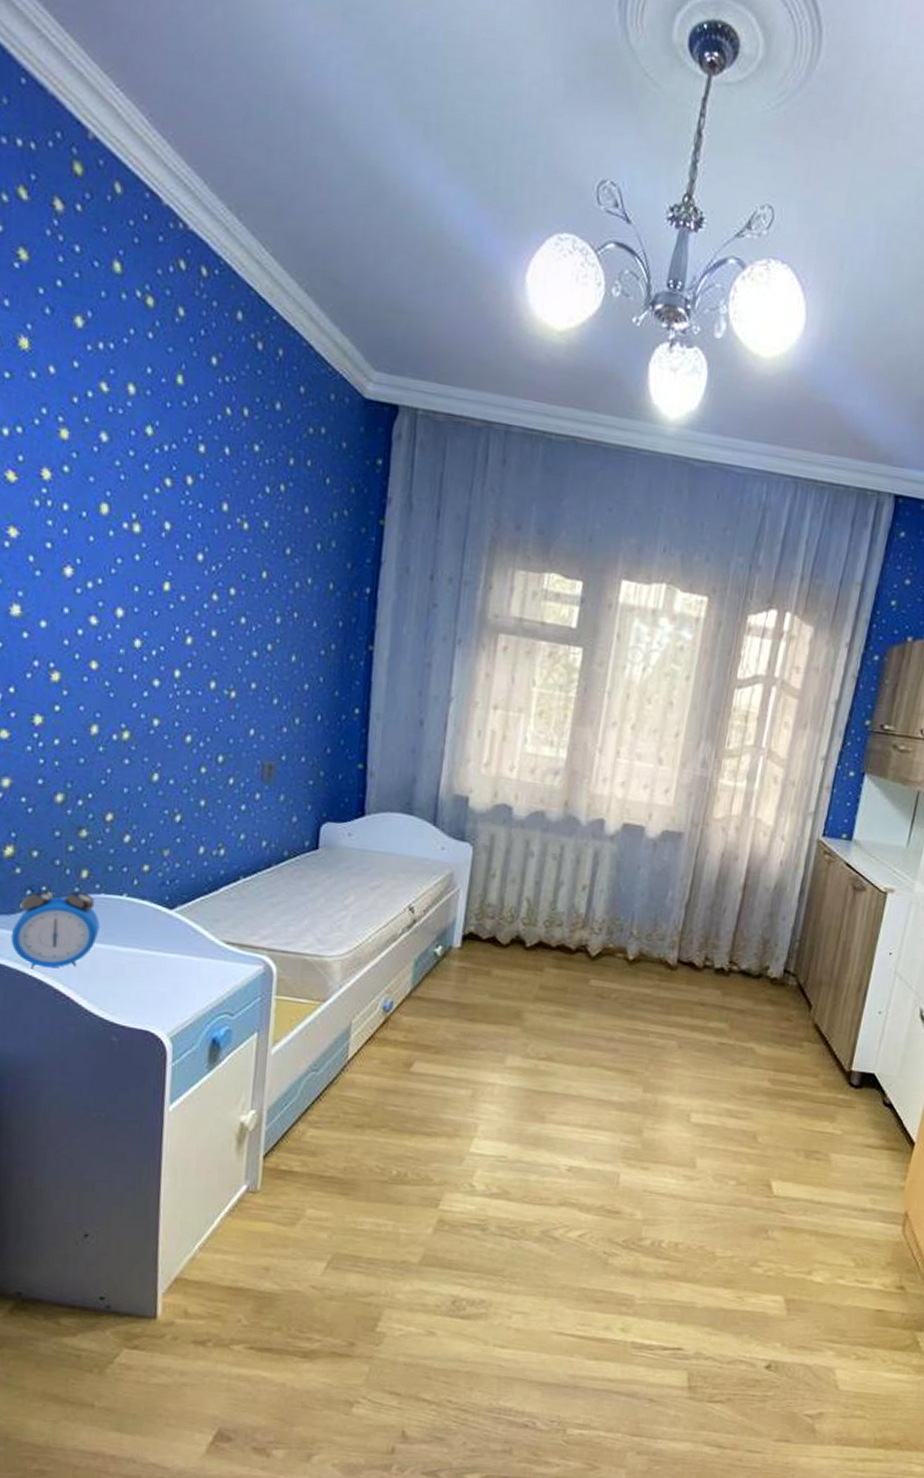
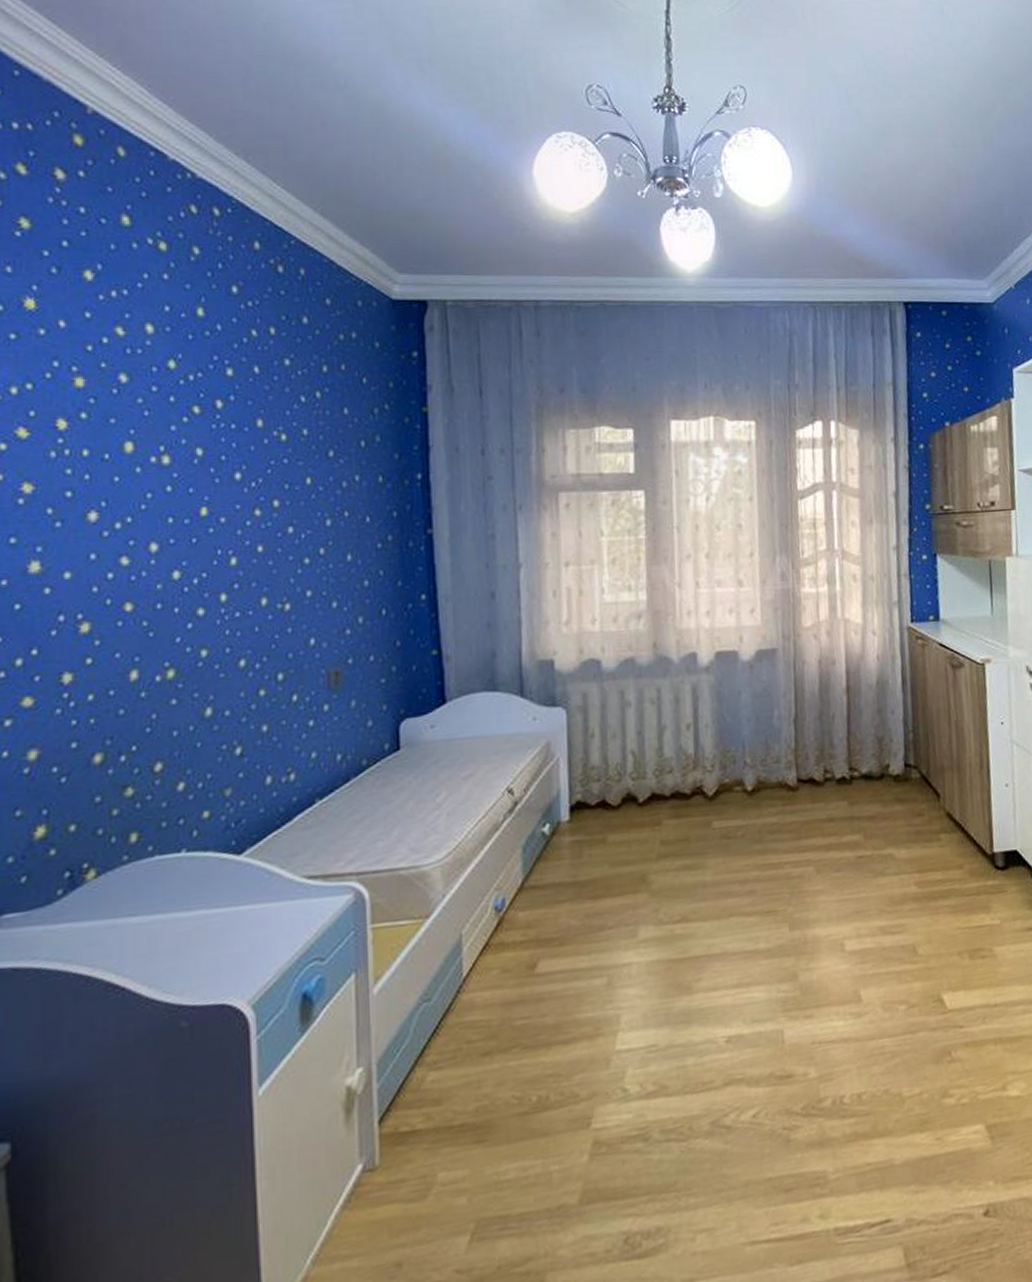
alarm clock: present [11,891,100,968] -> none [48,858,156,963]

